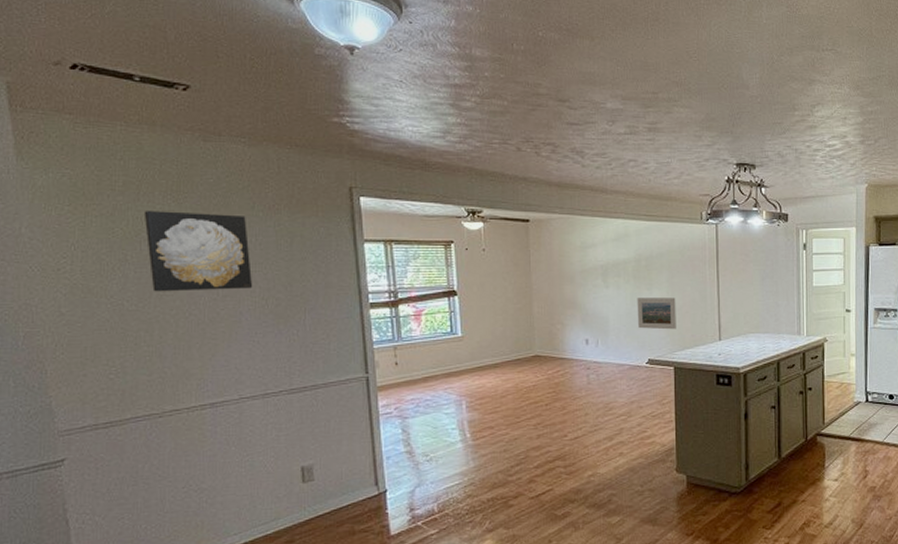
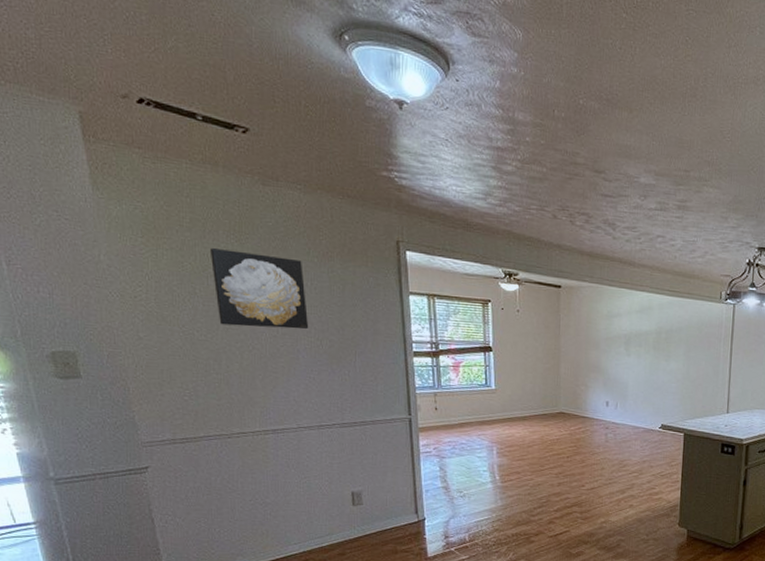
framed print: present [637,297,676,330] -> none [654,368,691,400]

